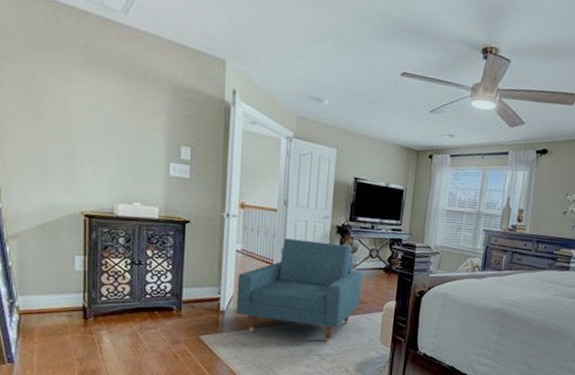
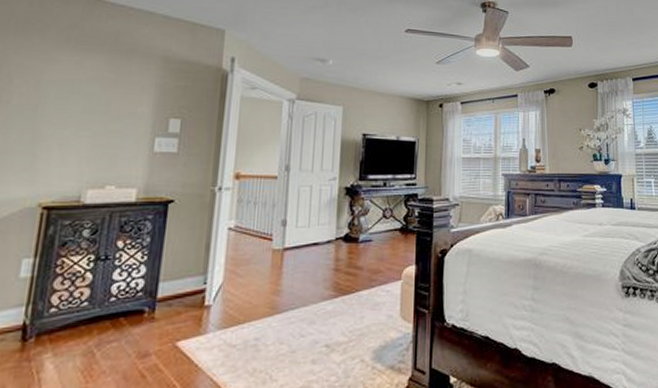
armchair: present [236,238,363,342] -> none [225,207,377,328]

